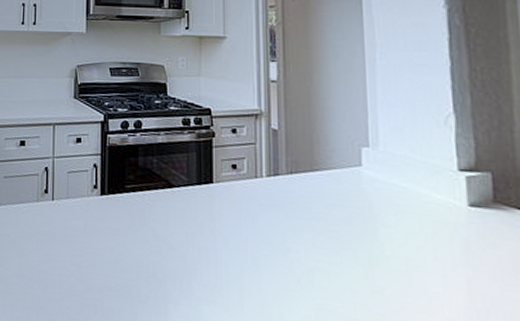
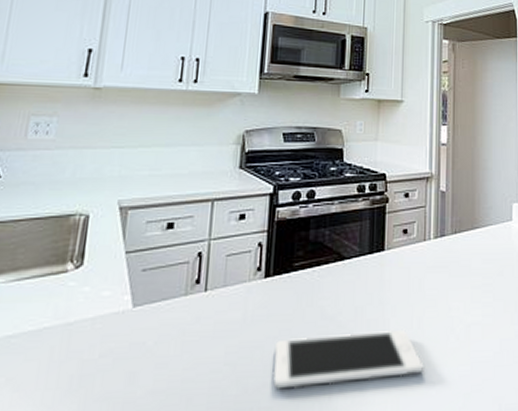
cell phone: none [112,251,261,309] -> present [272,329,424,390]

